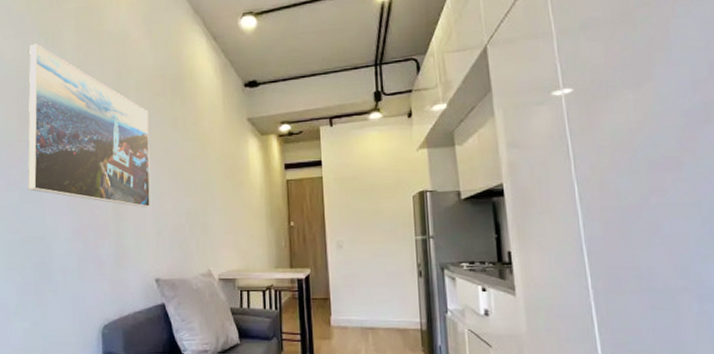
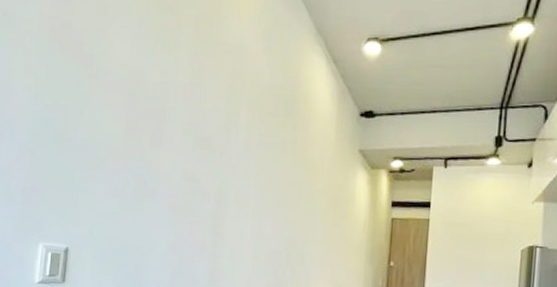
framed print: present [27,44,151,208] -> none [129,49,258,230]

